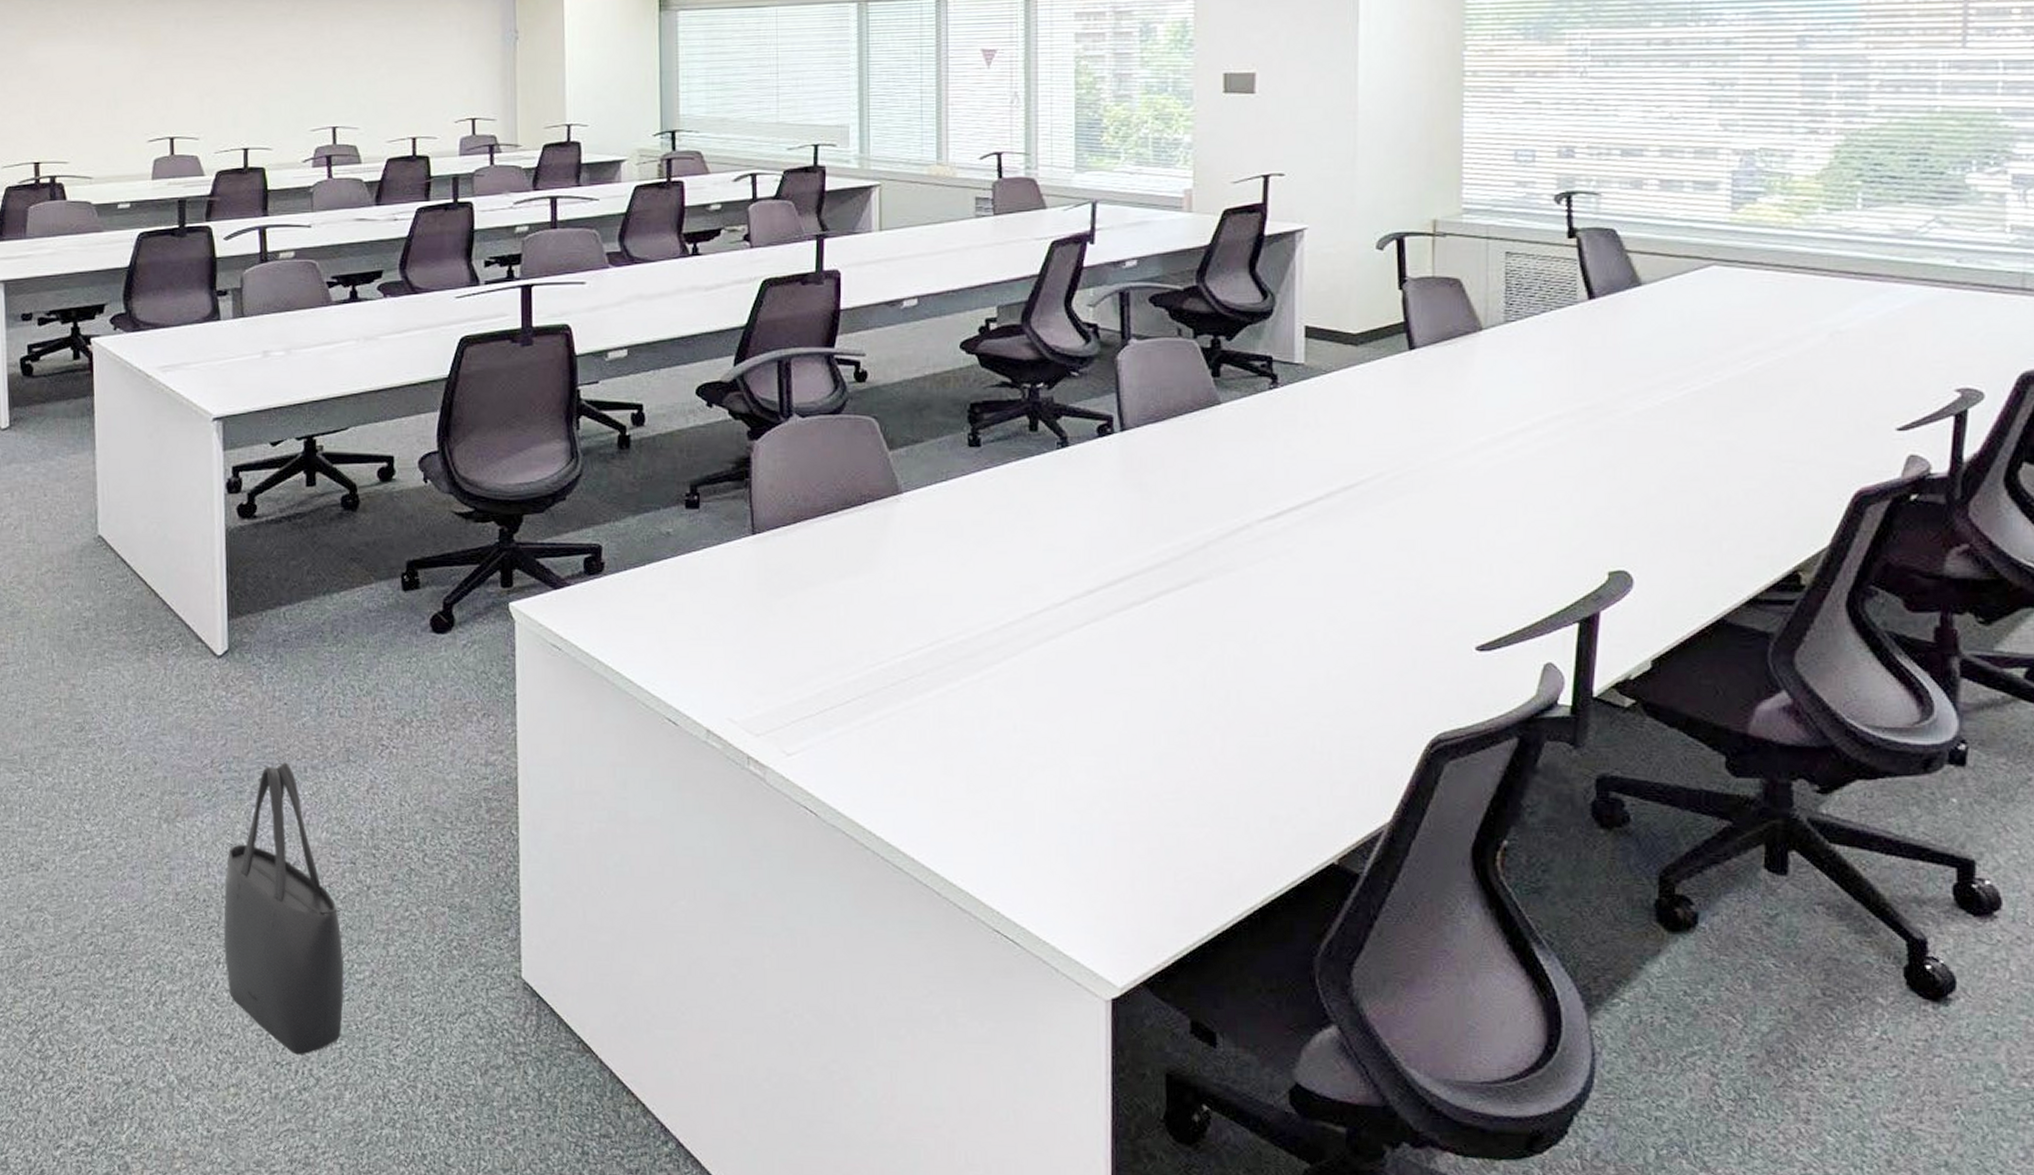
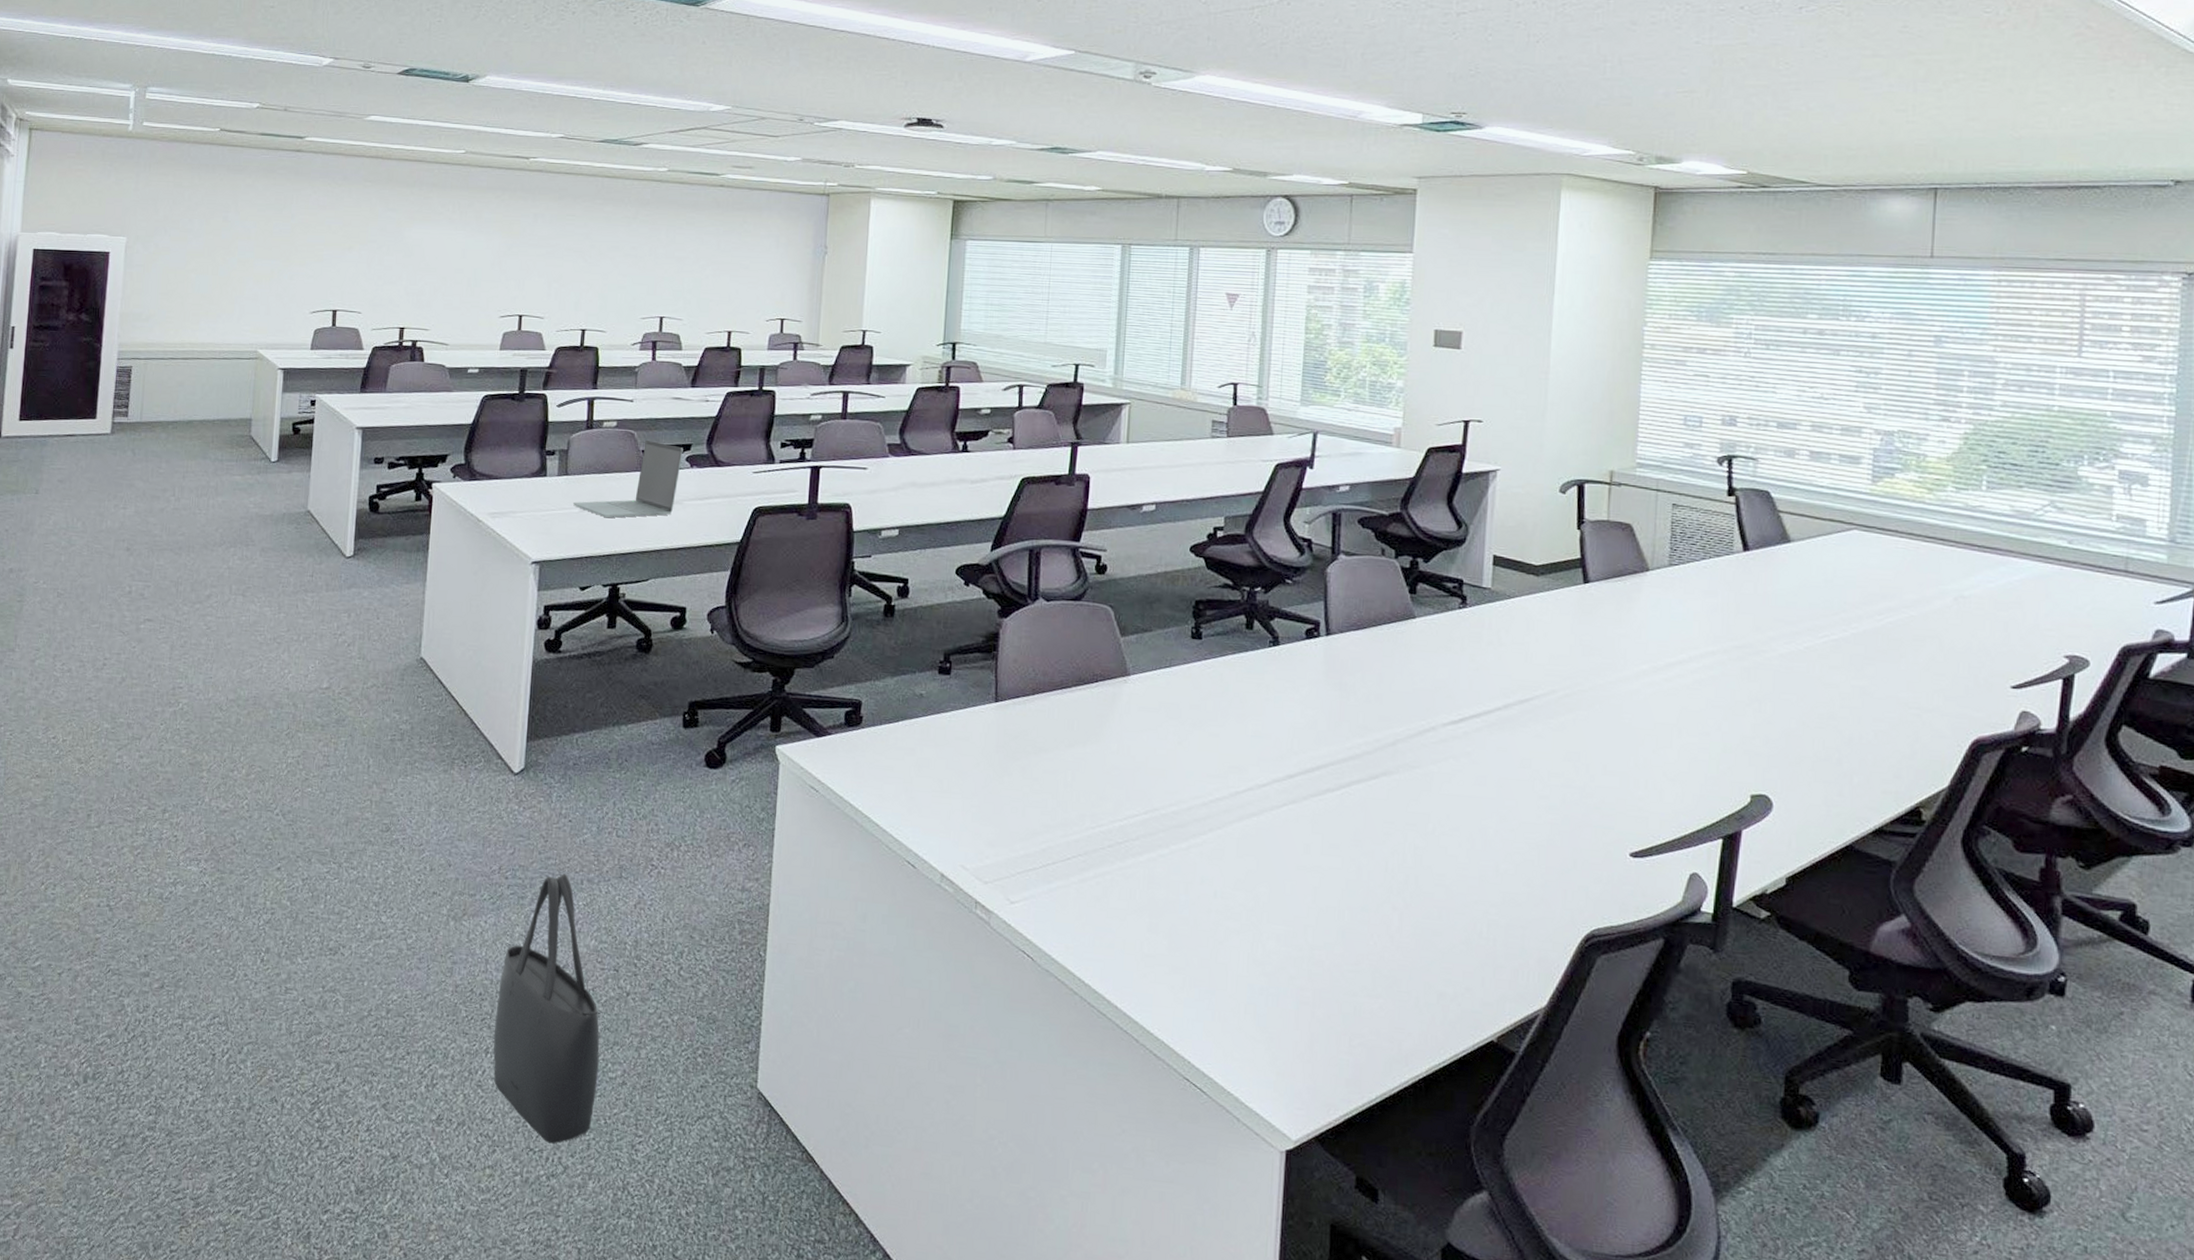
laptop: none [254,269,374,362] -> present [573,439,683,518]

